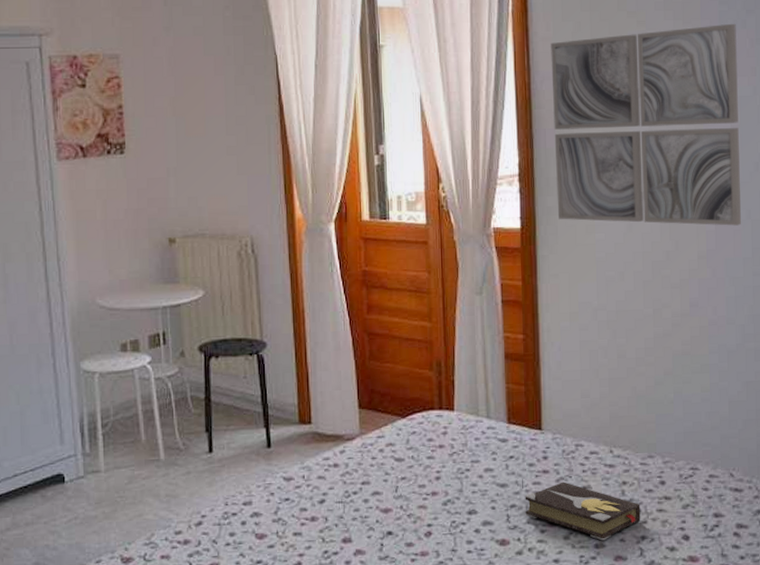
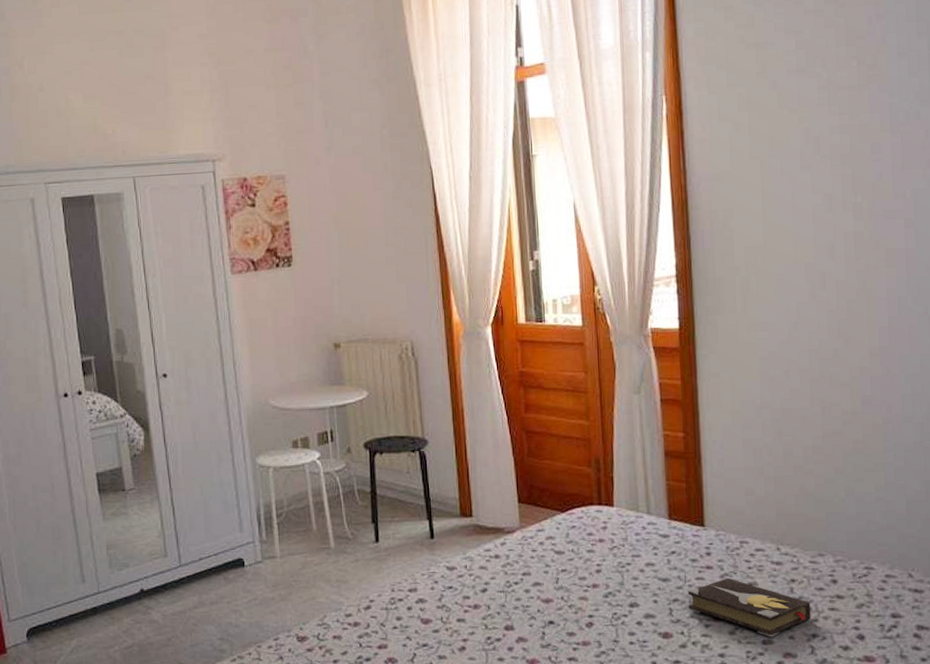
wall art: present [551,23,741,226] -> none [707,115,917,322]

